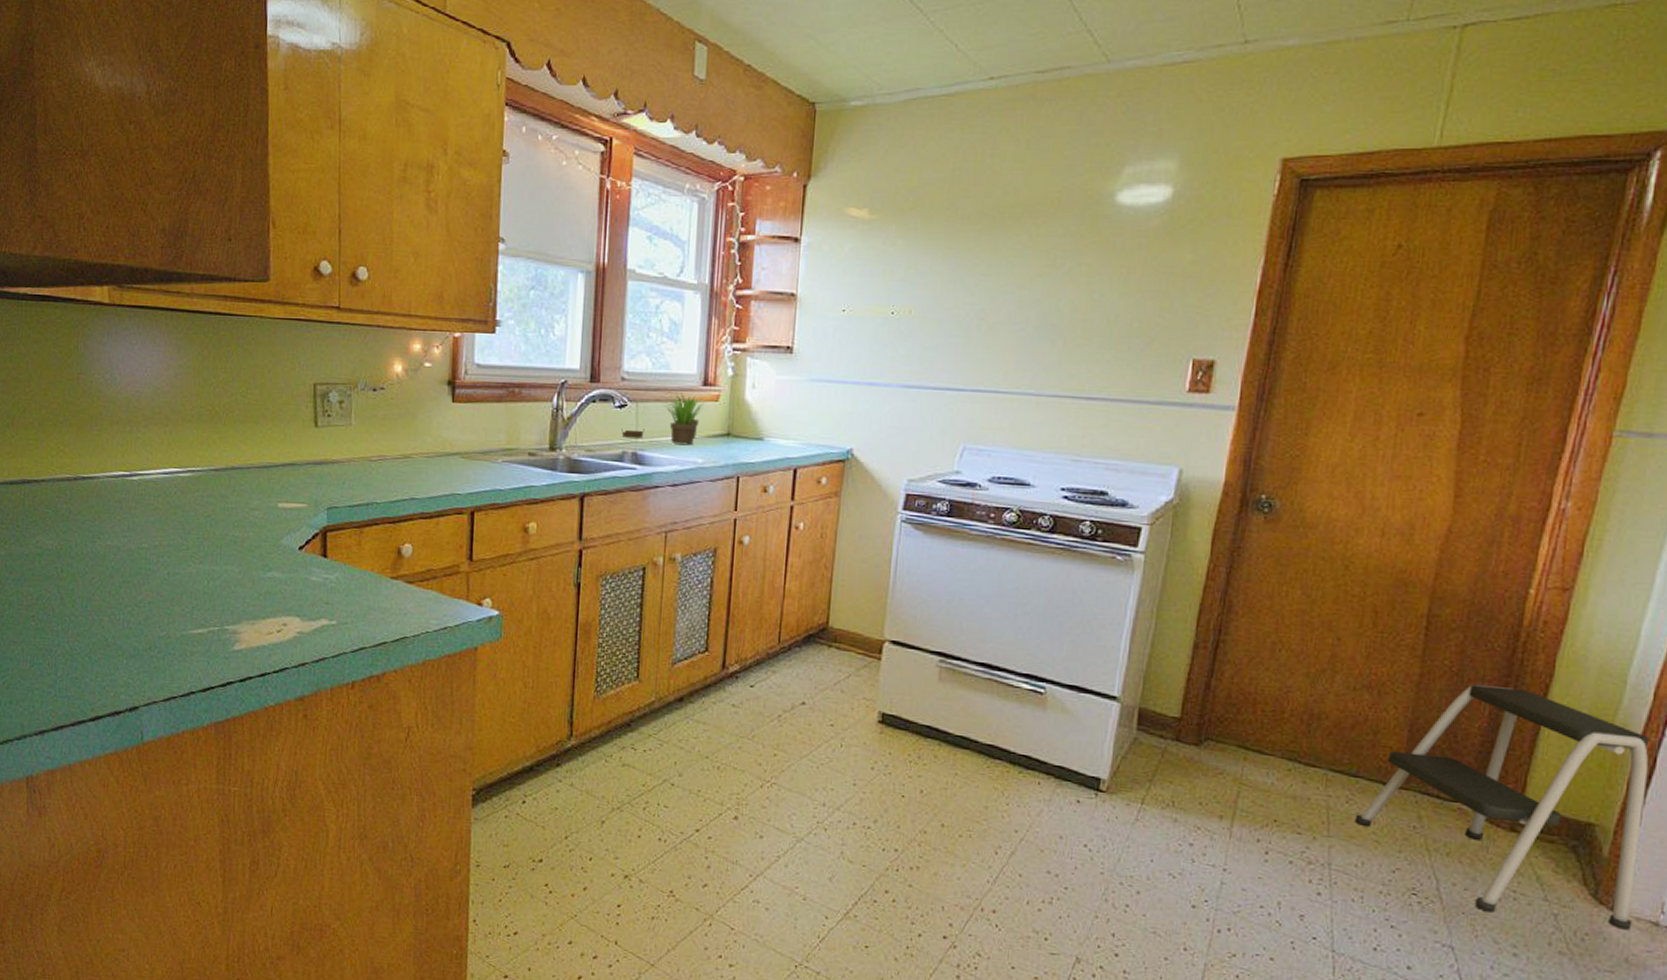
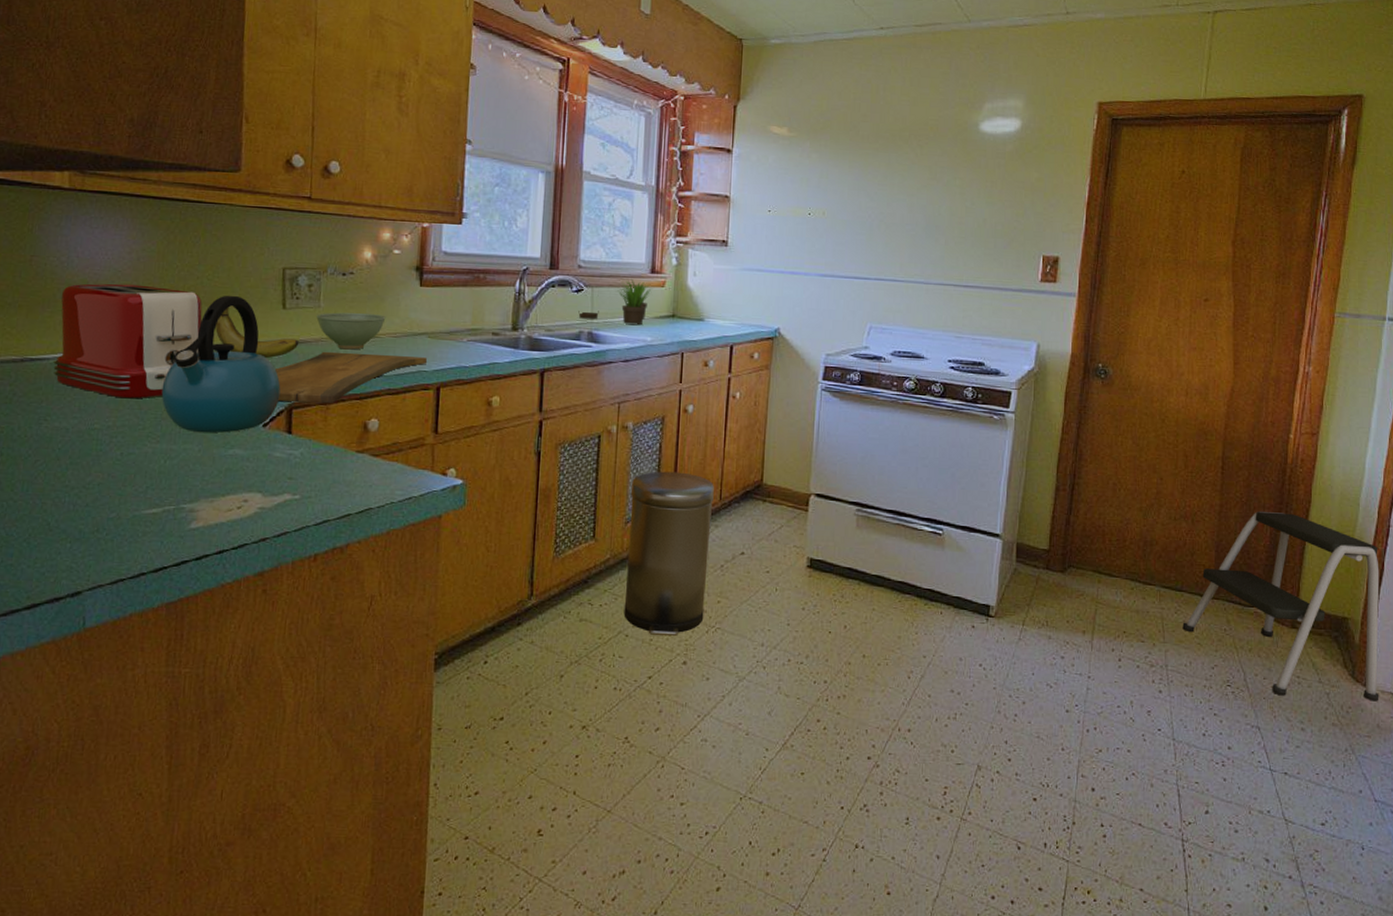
toaster: none [103,401,238,519] -> present [53,283,203,399]
kettle: none [202,412,315,555] -> present [161,295,281,433]
fruit: none [250,426,332,479] -> present [215,308,299,359]
cutting board: none [309,471,461,528] -> present [275,351,428,404]
bowl: none [348,430,418,471] -> present [316,312,386,350]
pedal bin: none [669,608,772,788] -> present [624,471,714,636]

